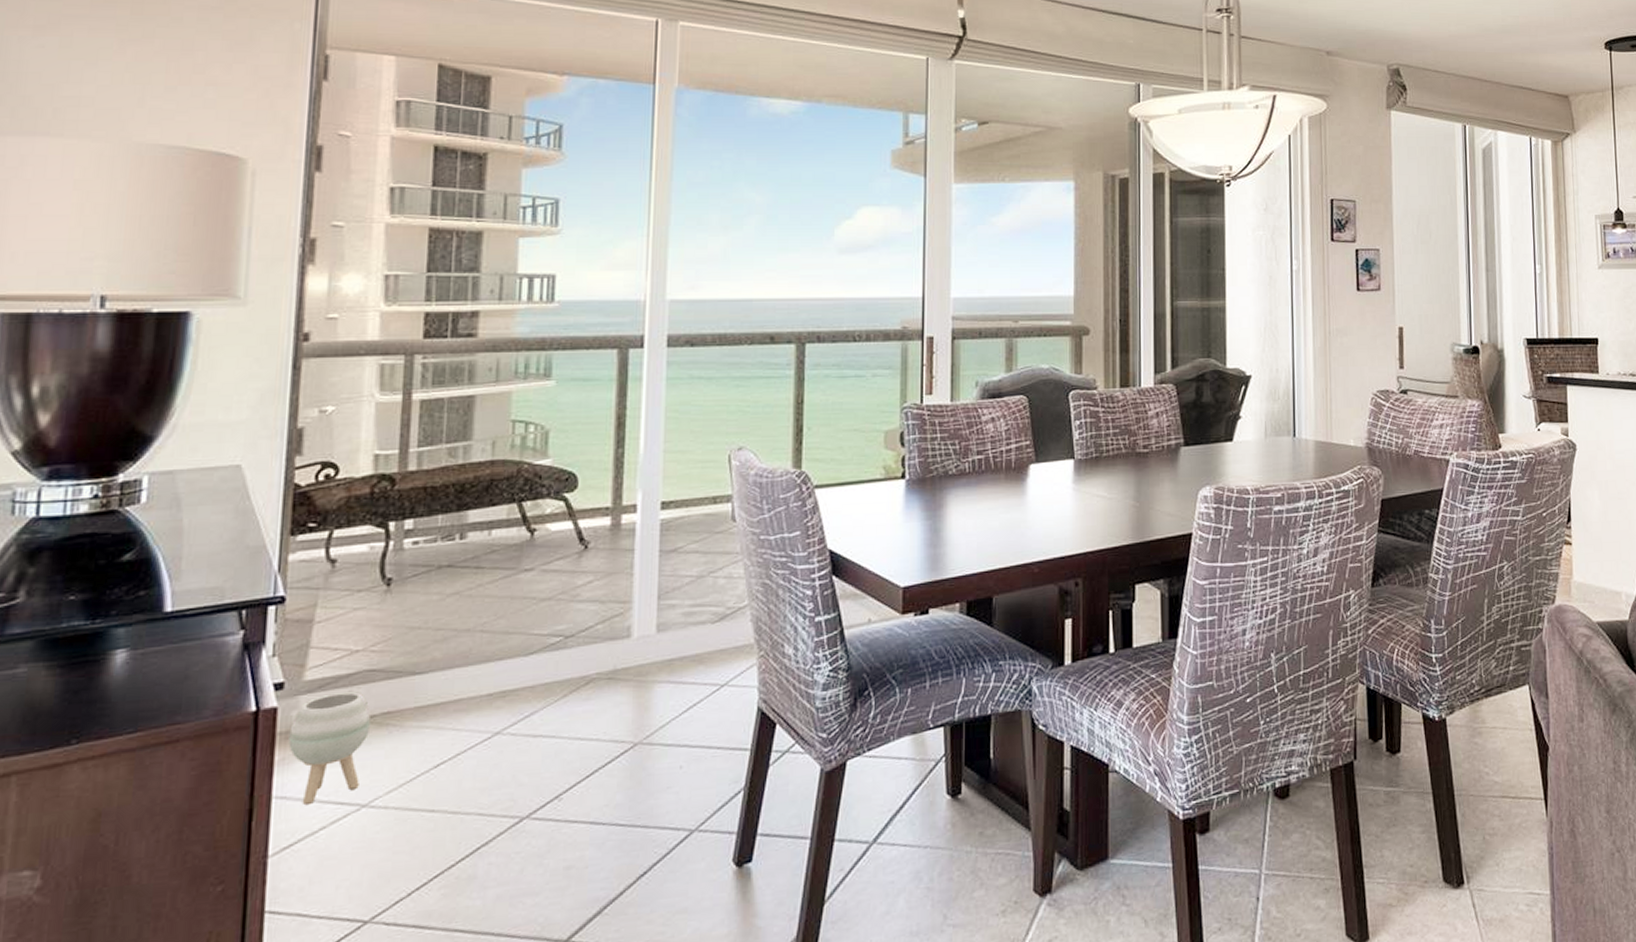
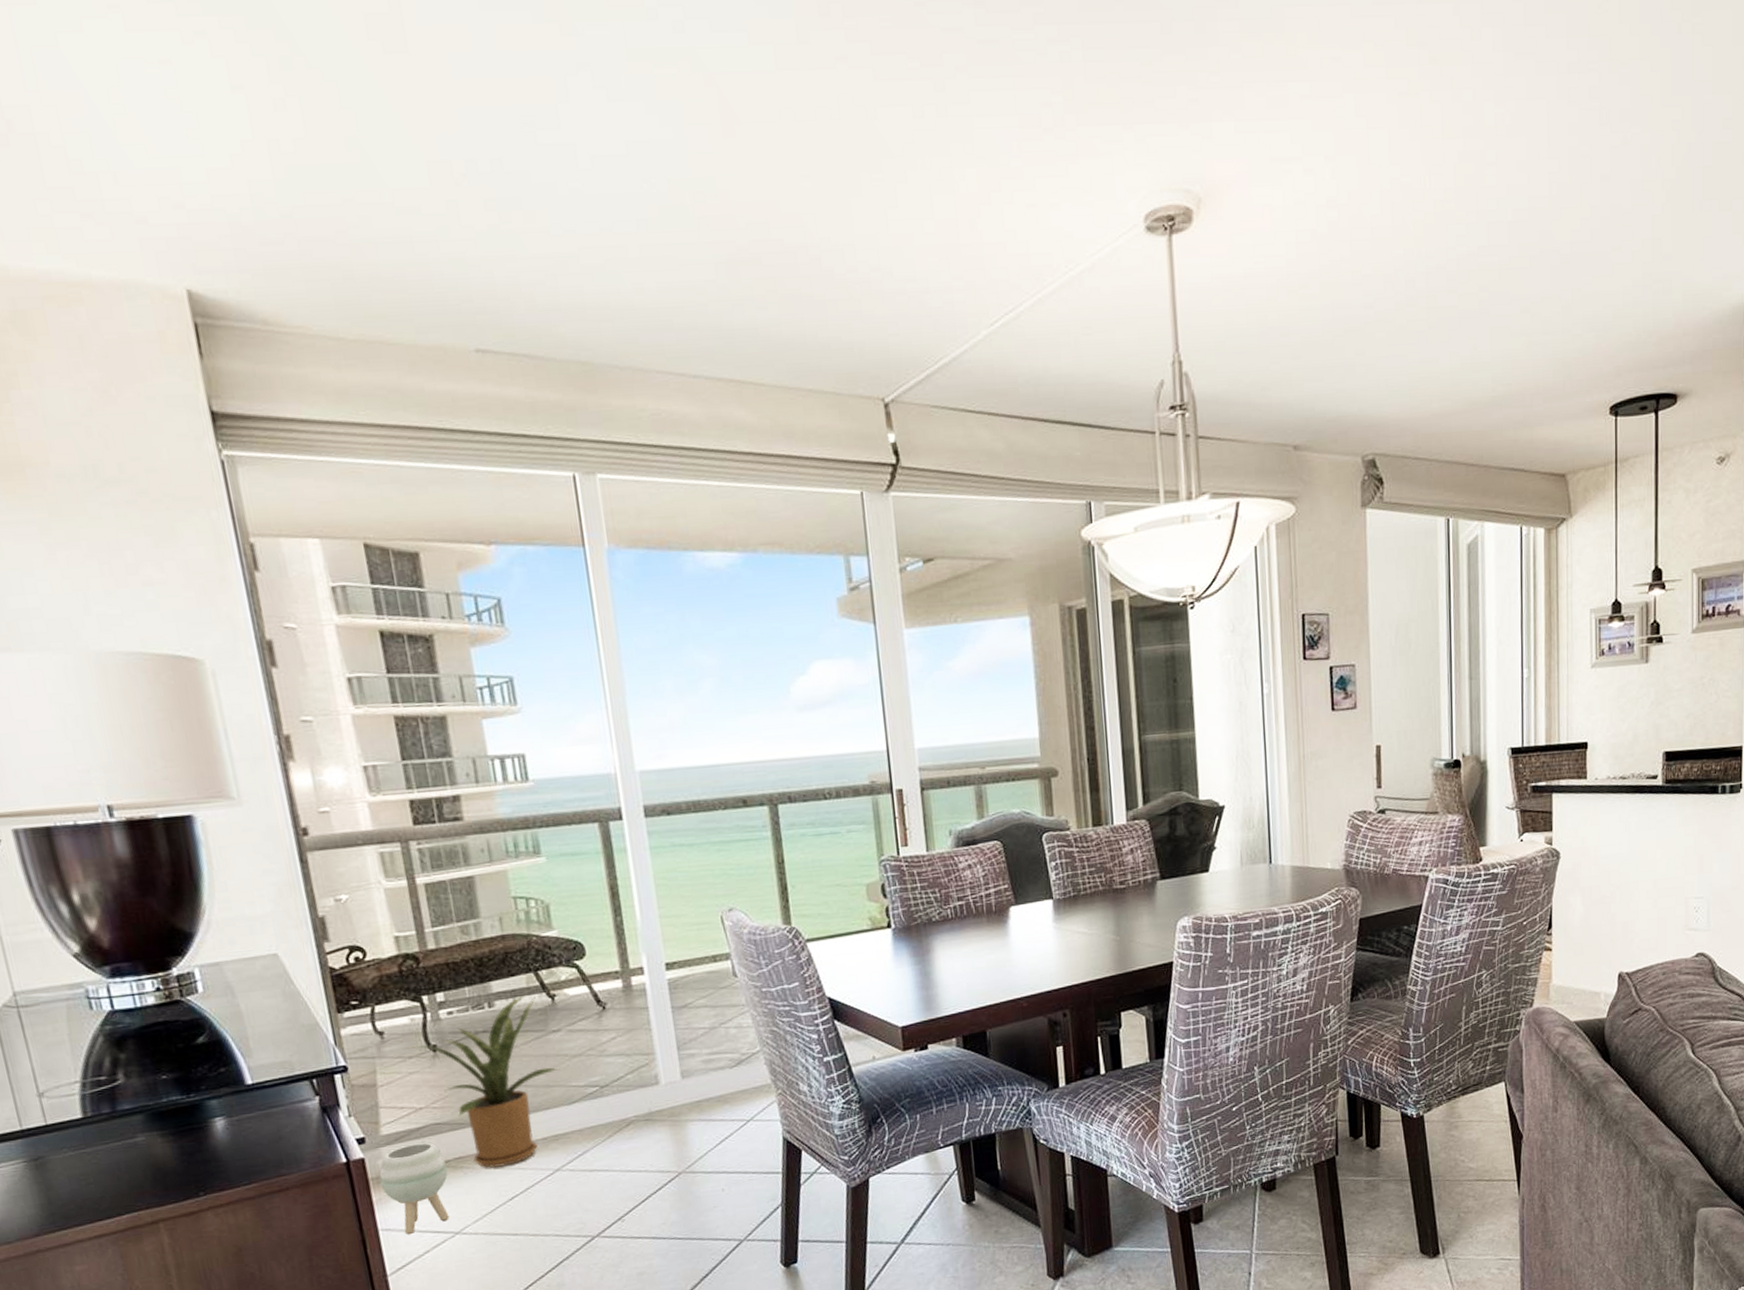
house plant: none [357,527,524,727] -> present [406,994,560,1168]

